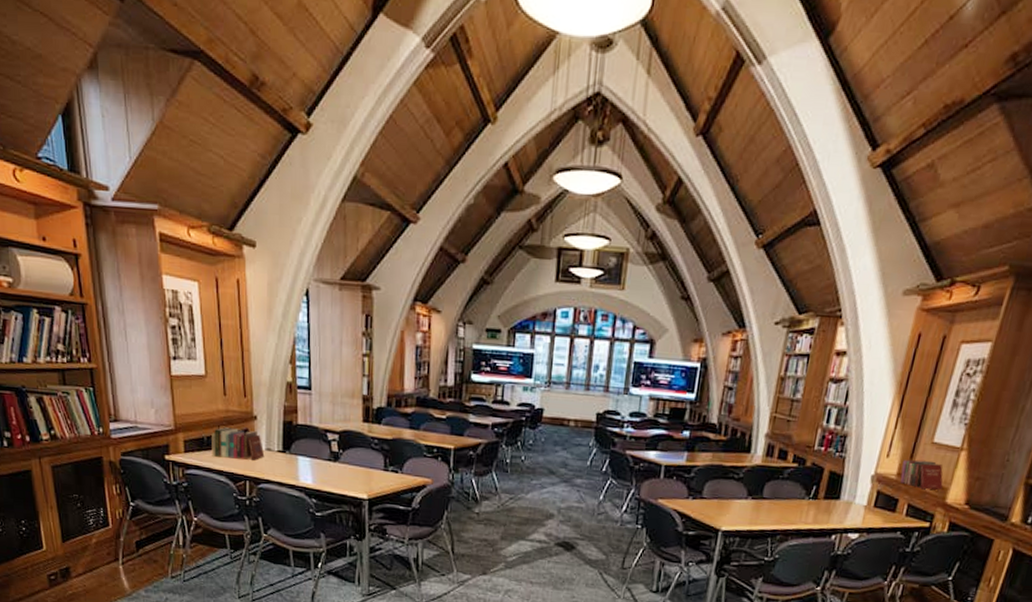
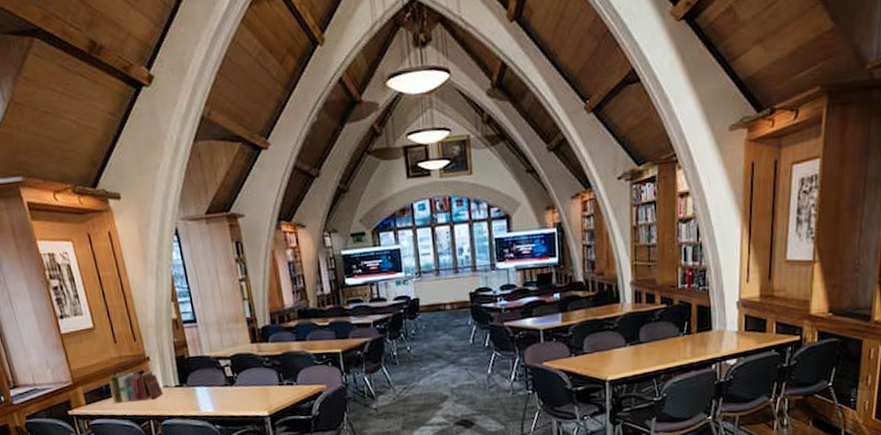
books: present [900,459,943,490] -> none [763,278,804,306]

